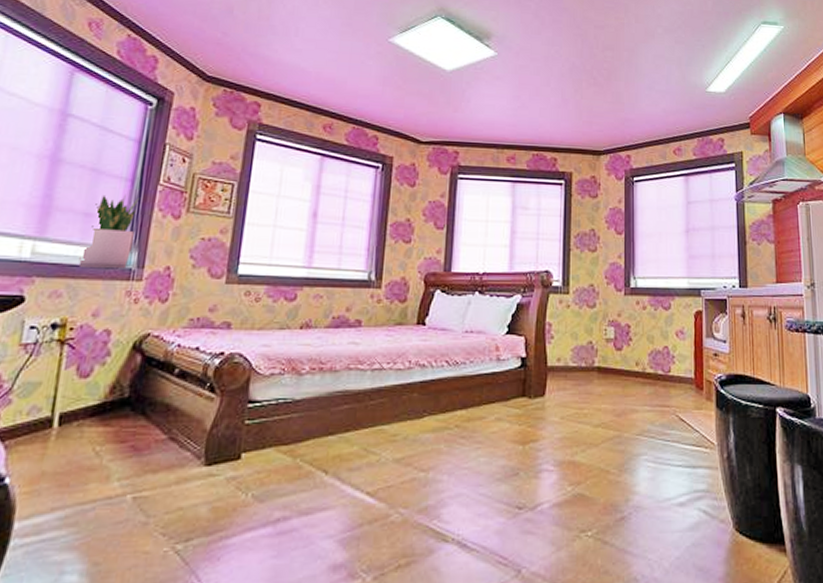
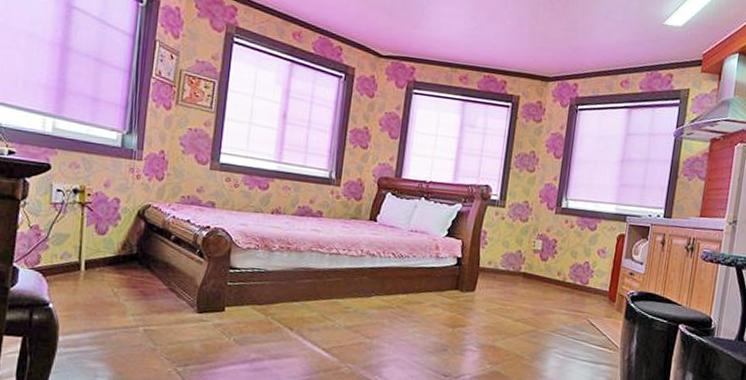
planter: present [78,194,139,269] -> none [90,83,136,150]

